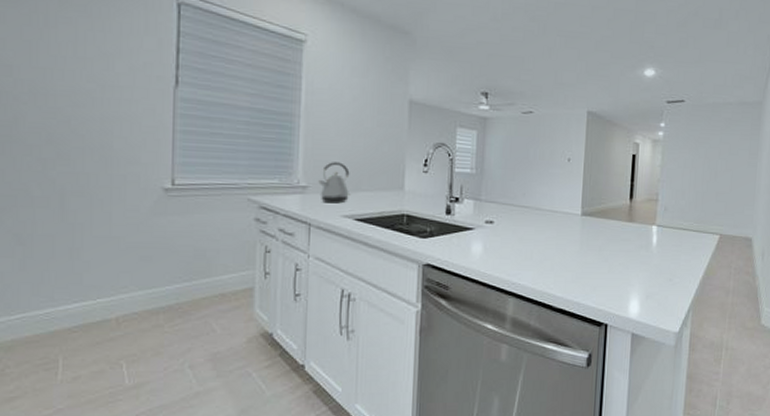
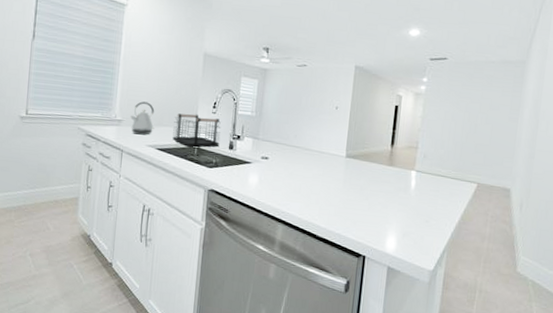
dish rack: none [375,174,435,215] -> present [172,113,221,147]

